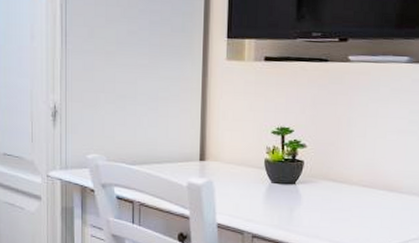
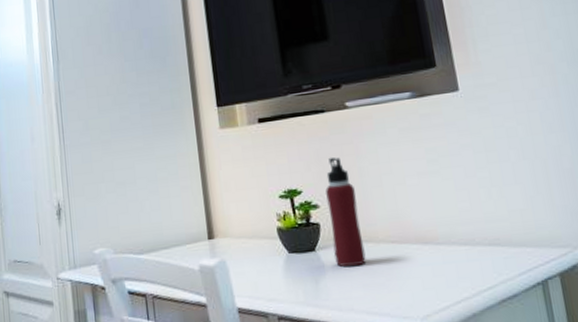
water bottle: none [311,104,341,202] -> present [325,157,366,267]

